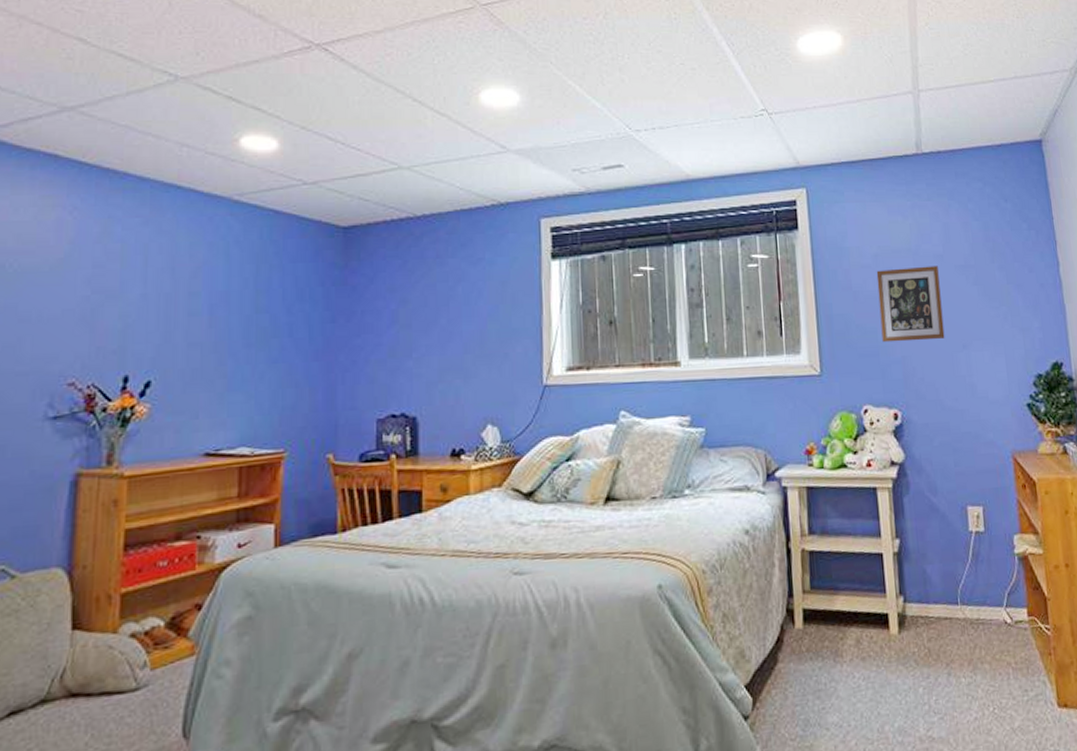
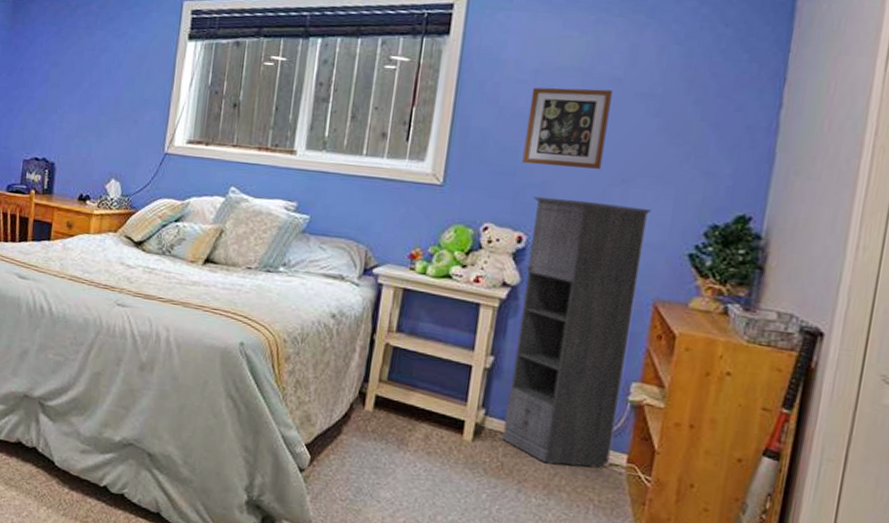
storage cabinet: none [899,368,1014,638] -> present [502,197,651,468]

